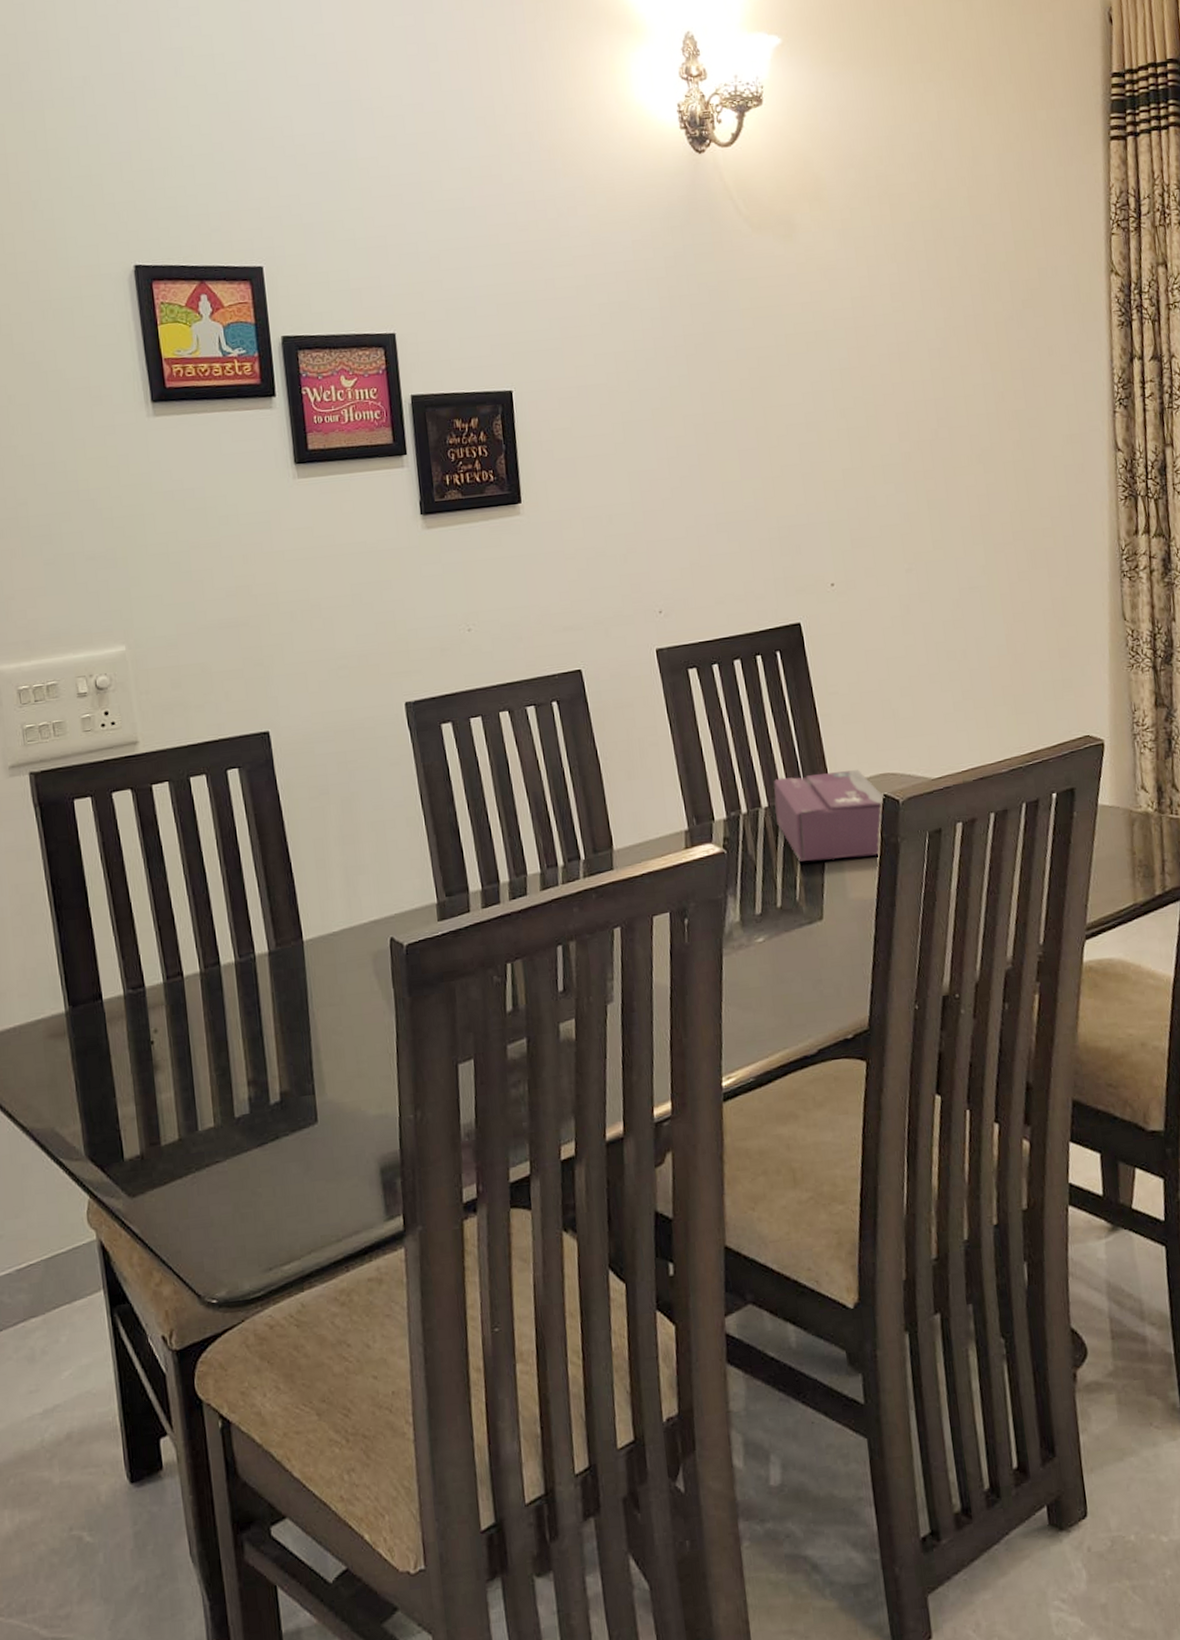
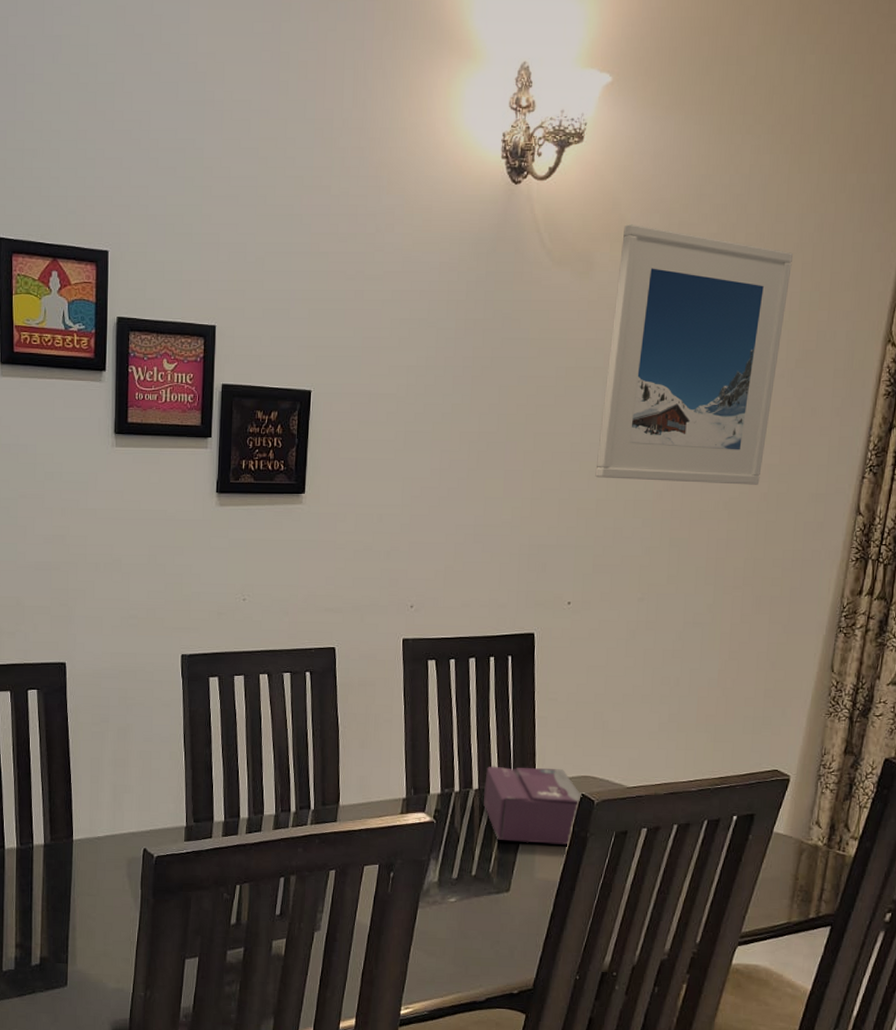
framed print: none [820,181,1010,447] -> present [595,224,793,485]

